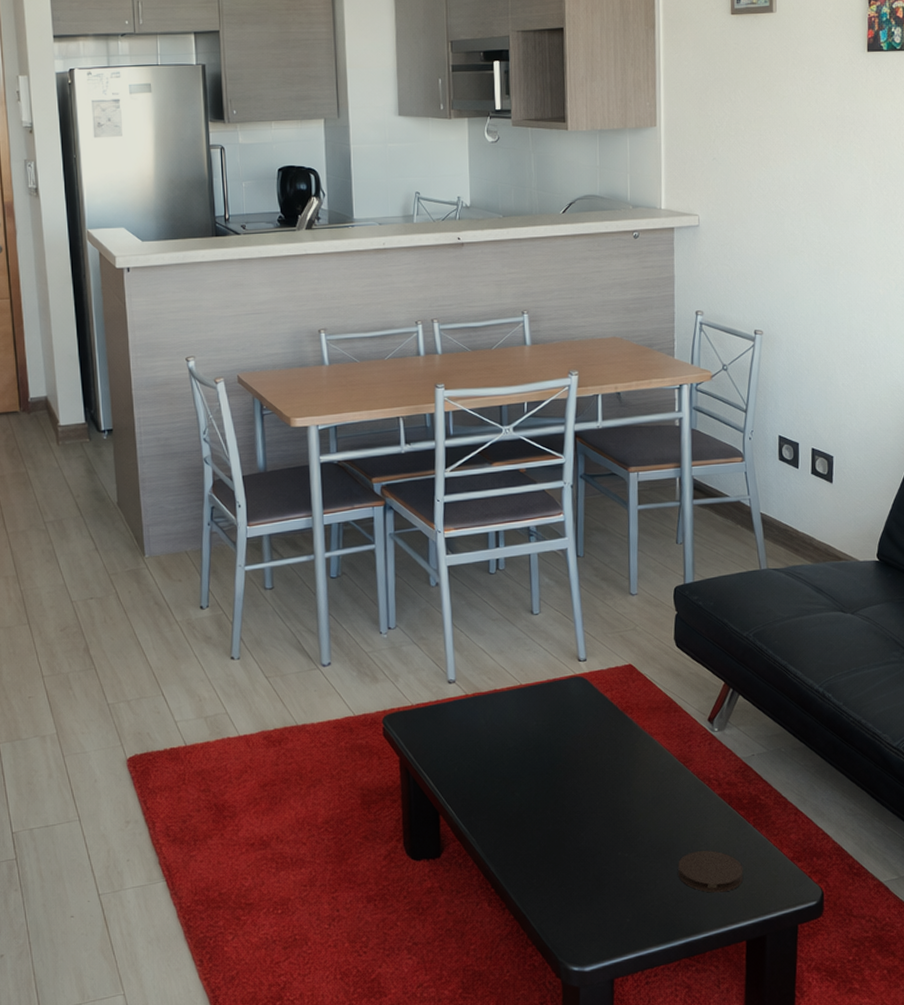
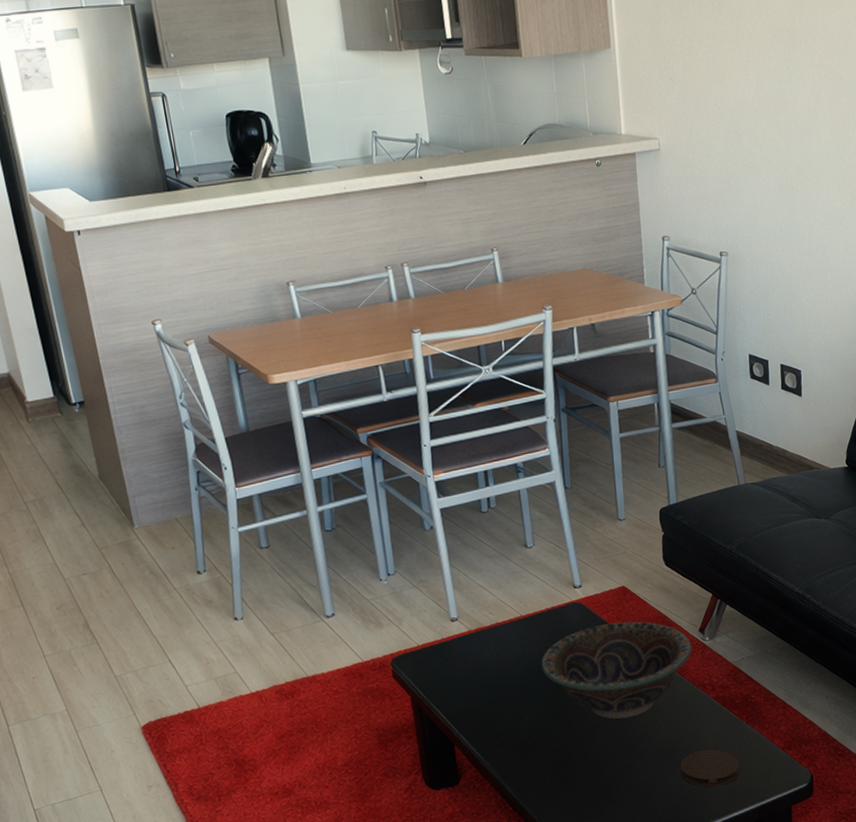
decorative bowl: none [538,702,699,807] -> present [541,621,692,719]

